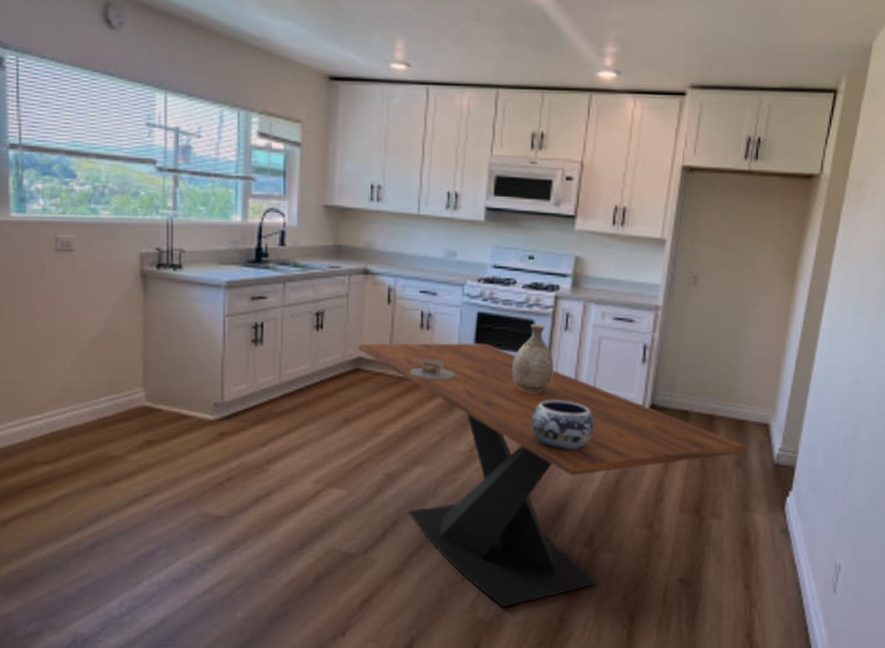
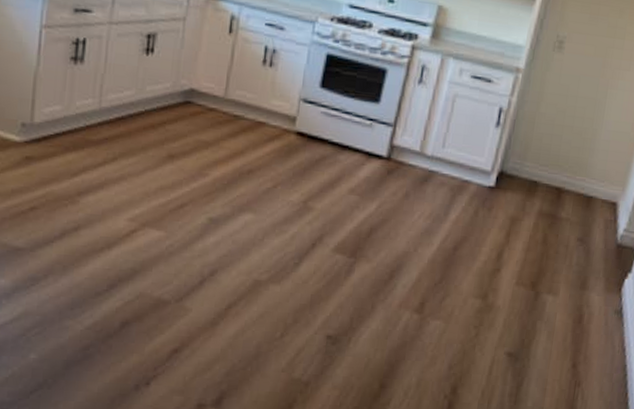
dining table: present [358,343,746,608] -> none [191,74,591,369]
napkin holder: present [410,360,455,380] -> none [246,99,296,124]
vase: present [512,324,554,392] -> none [357,73,403,147]
decorative bowl: present [531,399,594,450] -> none [371,156,439,212]

